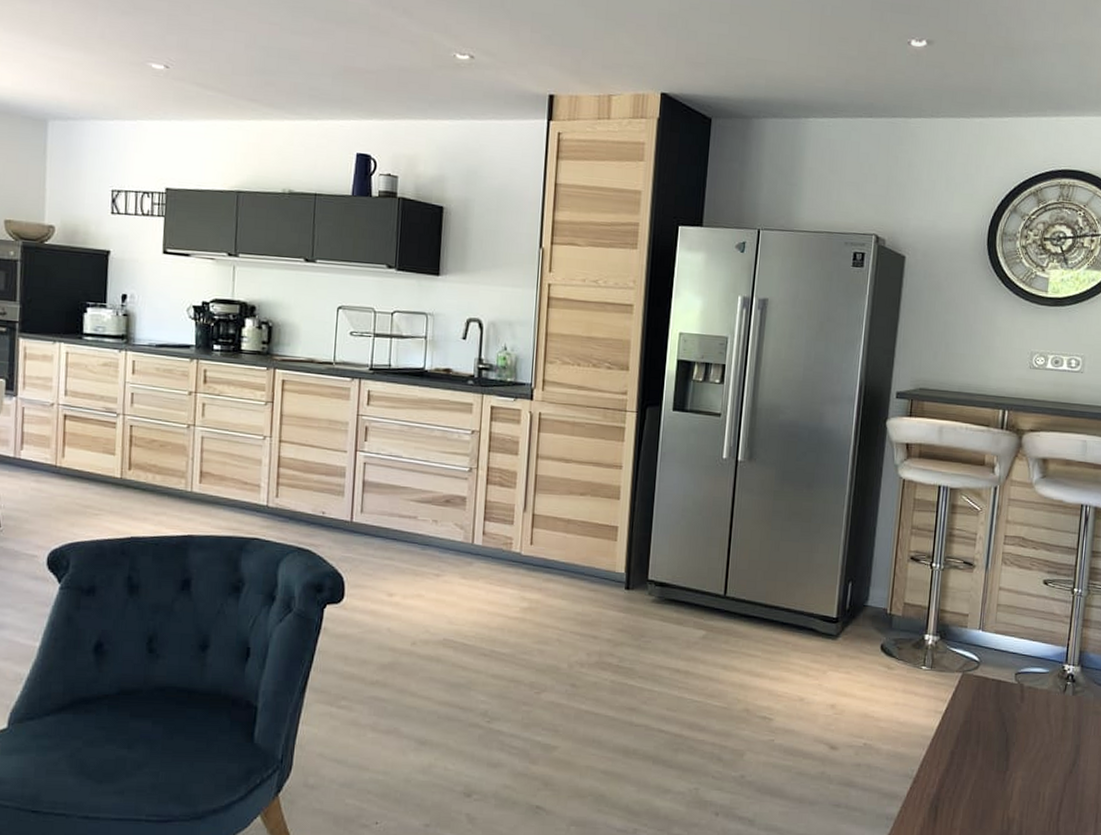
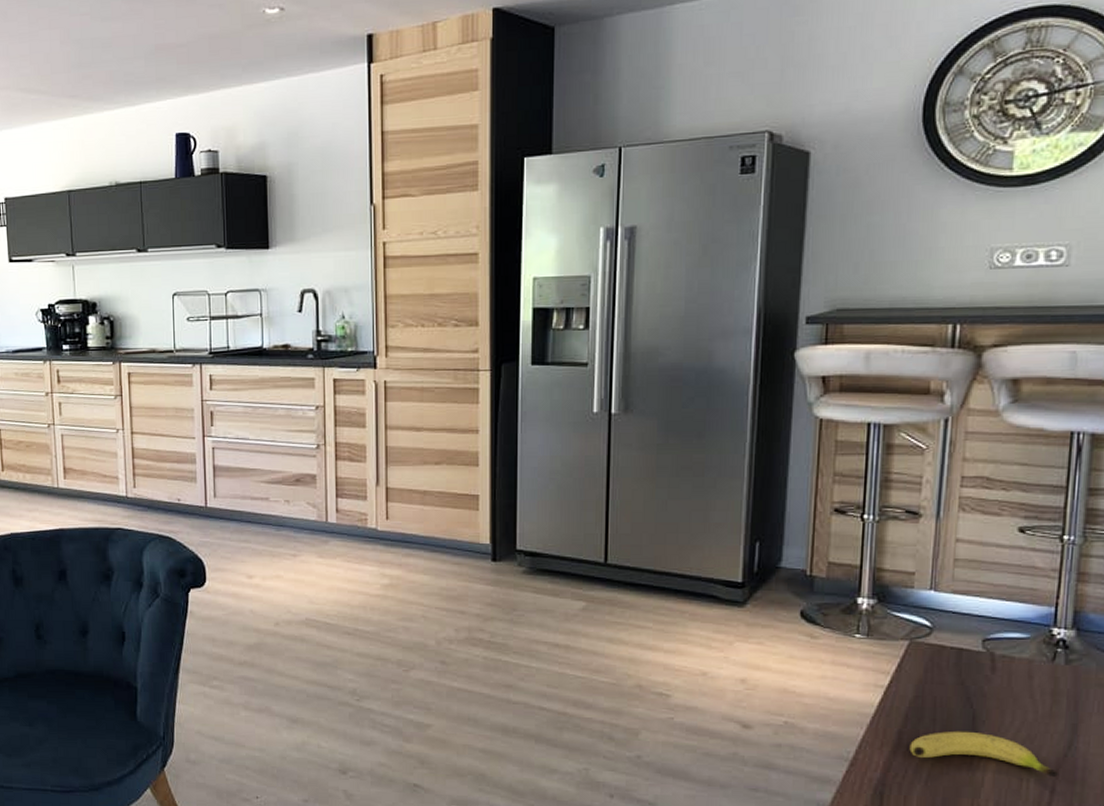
fruit: none [959,751,1065,790] -> present [909,730,1058,777]

